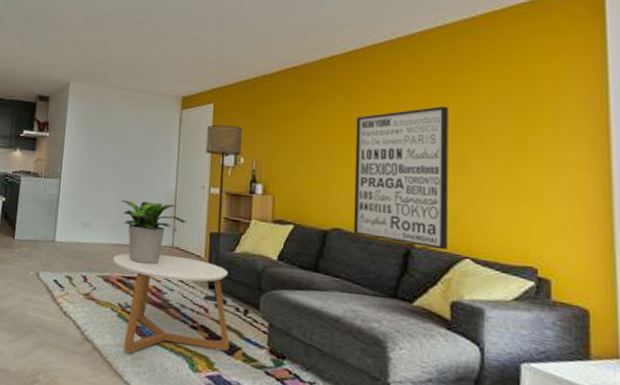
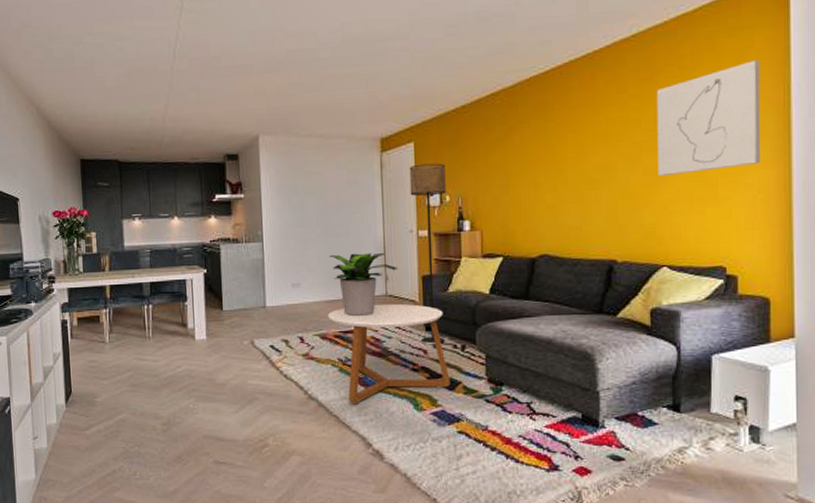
wall art: present [353,106,449,250] -> none [557,118,648,262]
wall art: none [461,62,577,166] -> present [656,60,761,177]

